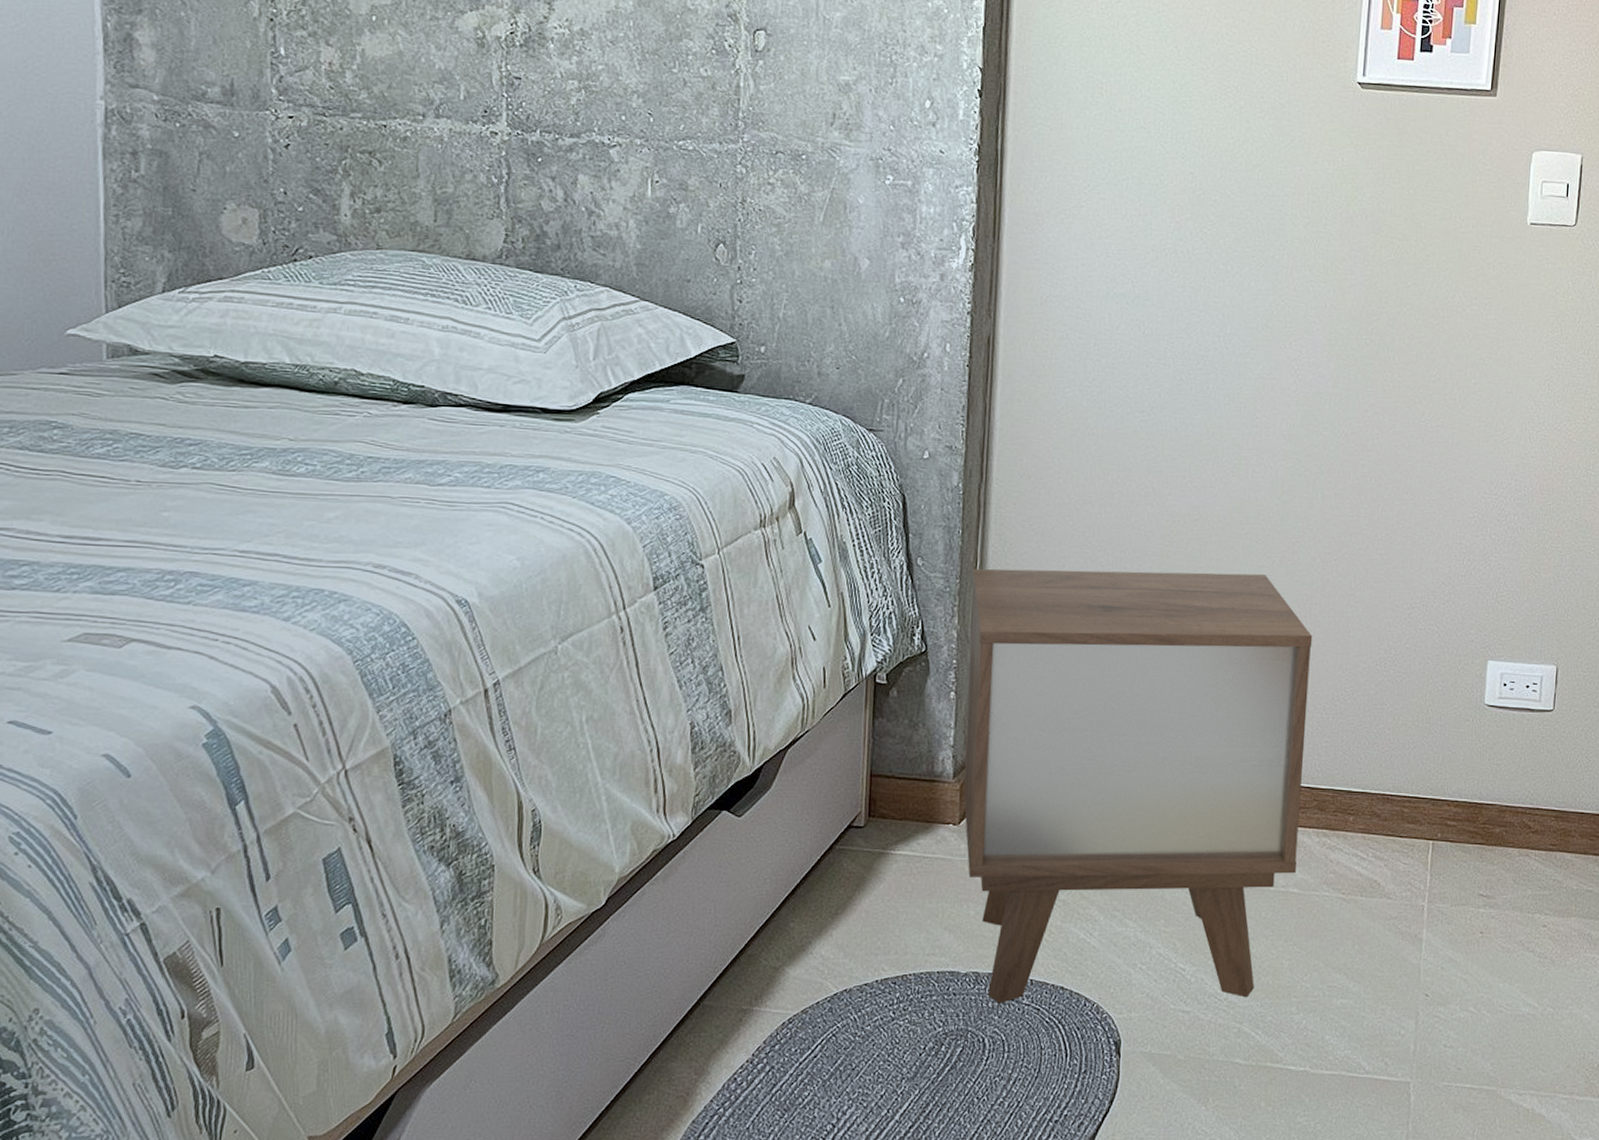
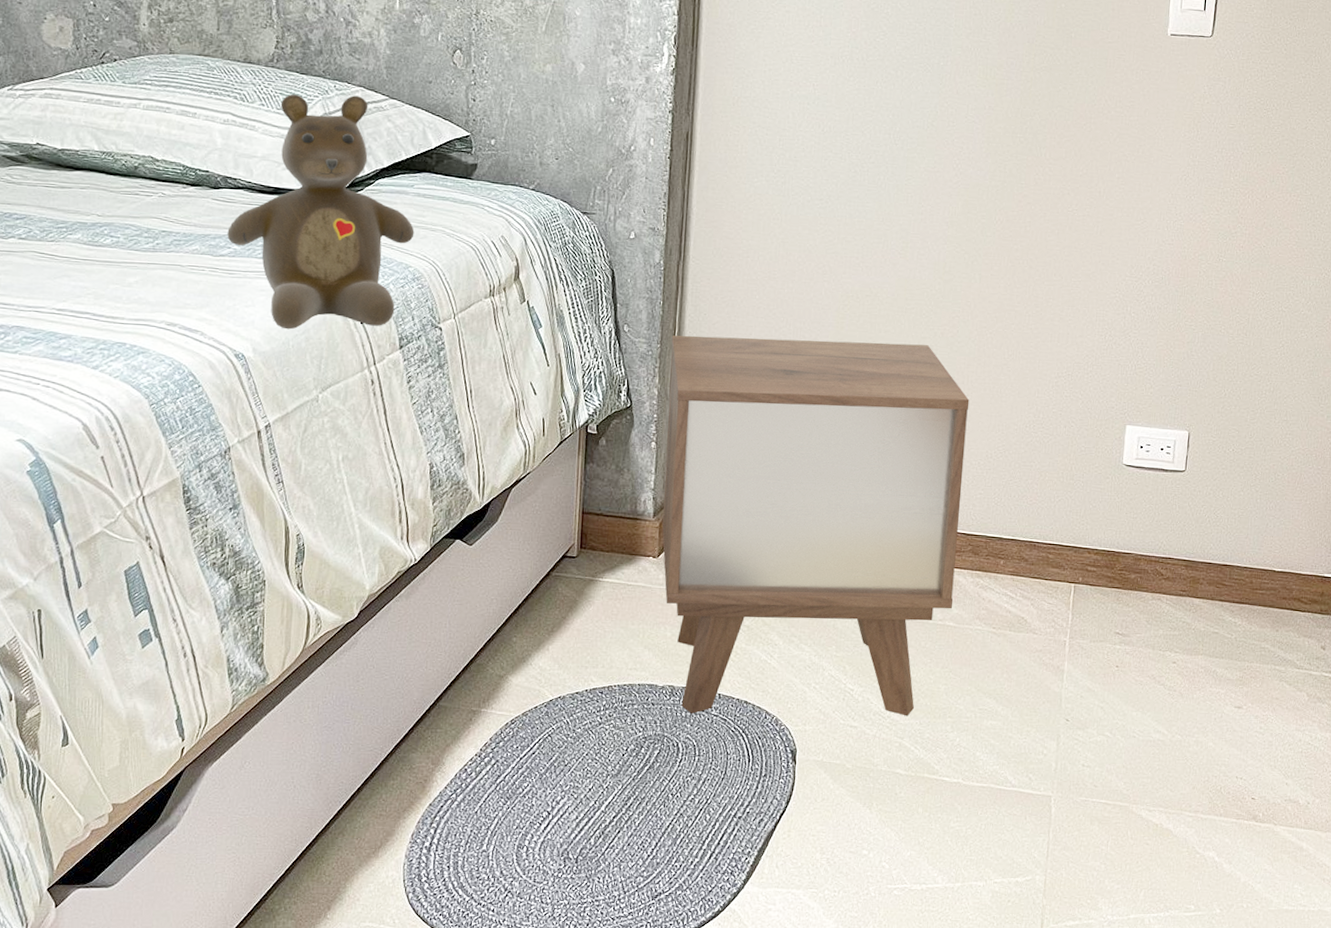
teddy bear: none [447,295,671,570] -> present [227,94,415,330]

